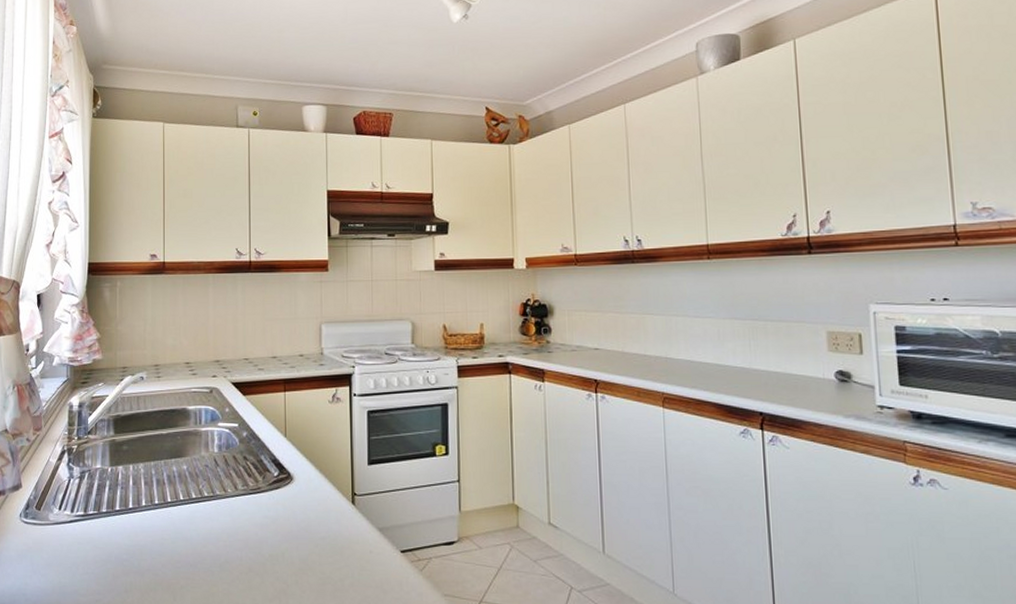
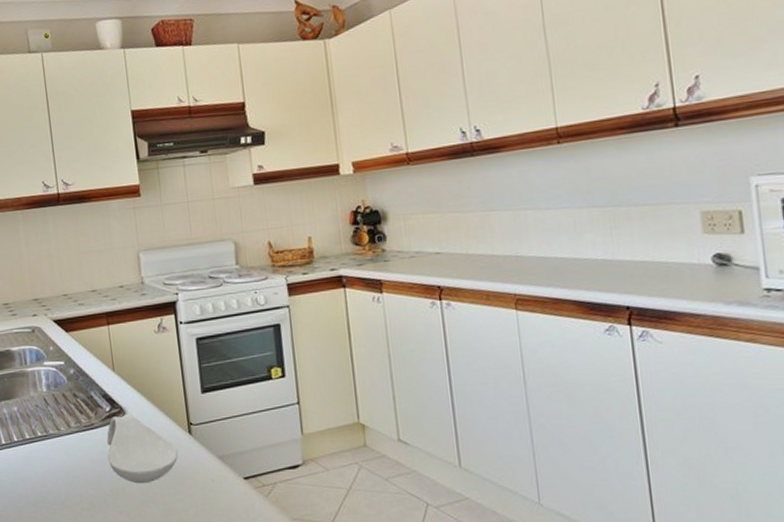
spoon rest: none [271,479,340,551] -> present [106,413,178,484]

